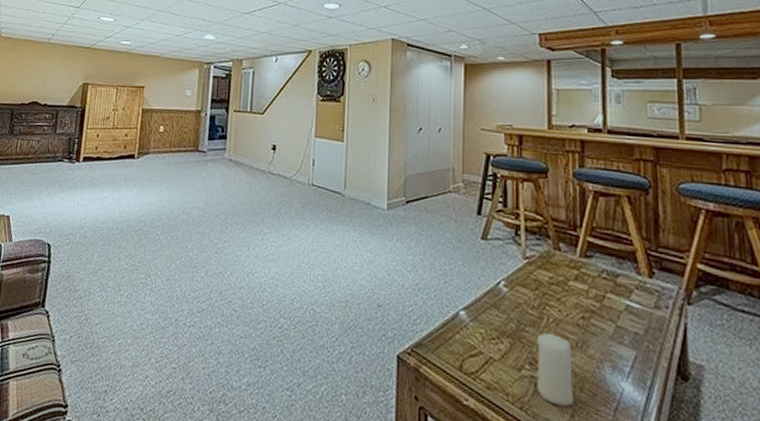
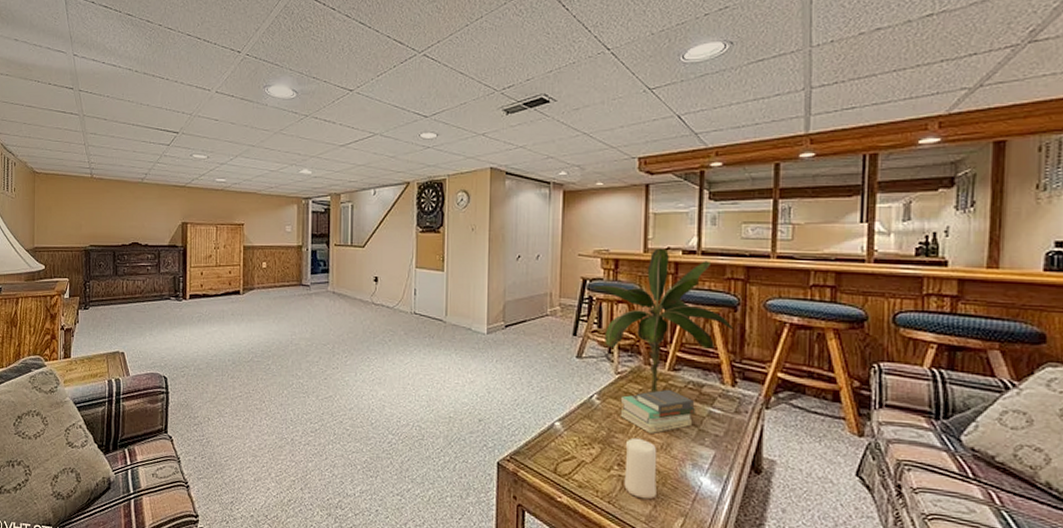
plant: none [497,125,647,283] -> present [593,248,734,394]
books: none [529,278,611,329] -> present [620,389,695,434]

